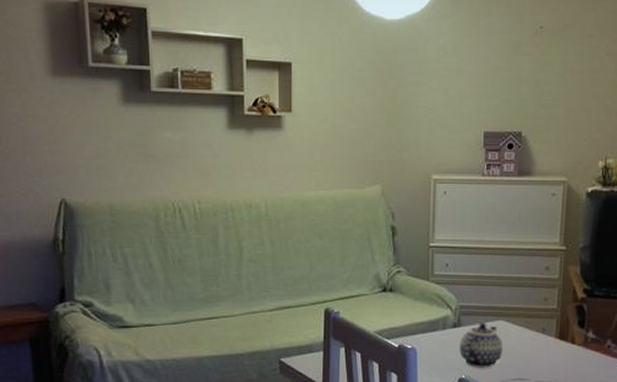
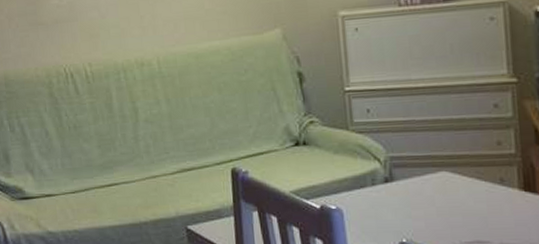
teapot: present [459,323,503,368] -> none [395,175,452,230]

